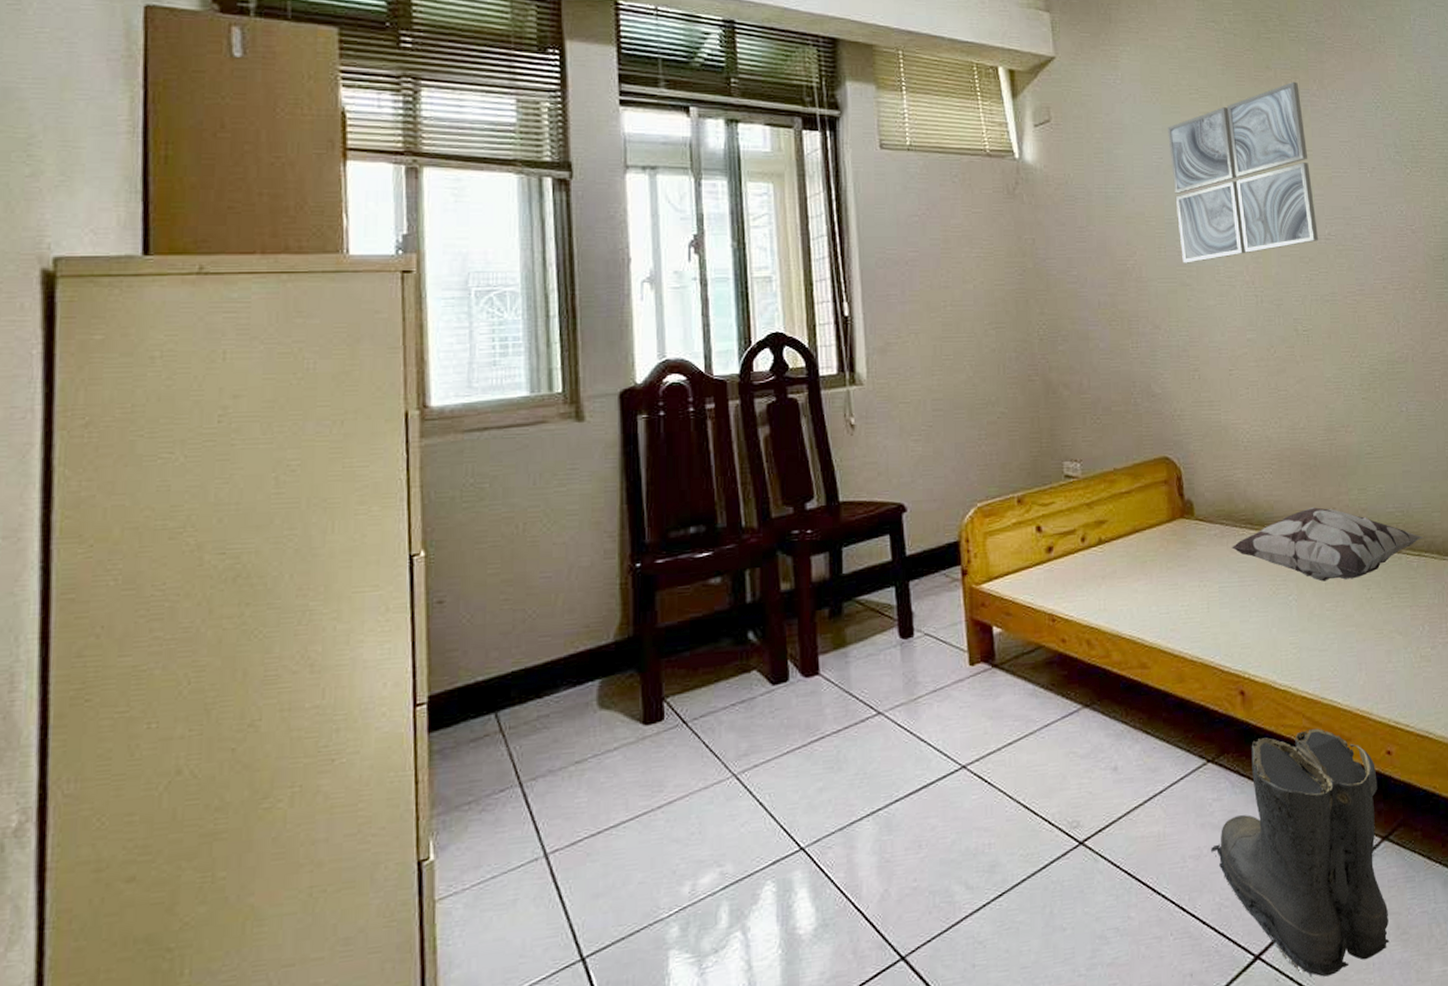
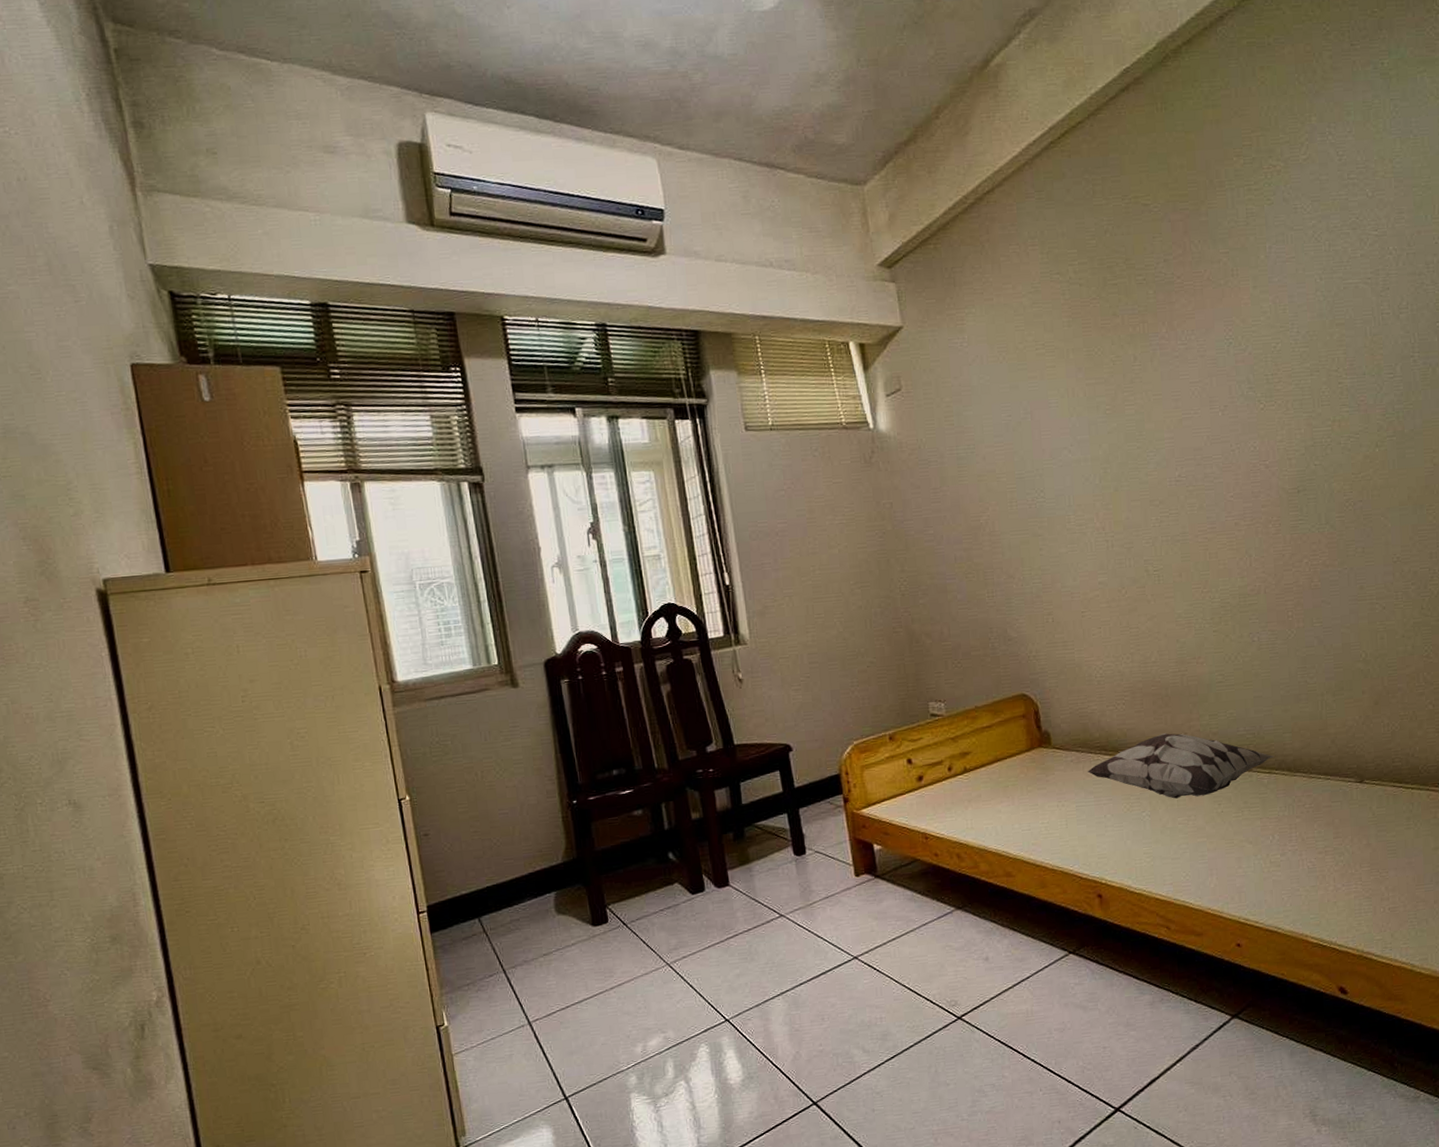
wall art: present [1168,81,1318,263] -> none [1015,326,1168,515]
boots: present [1211,728,1390,977] -> none [1074,925,1238,1126]

